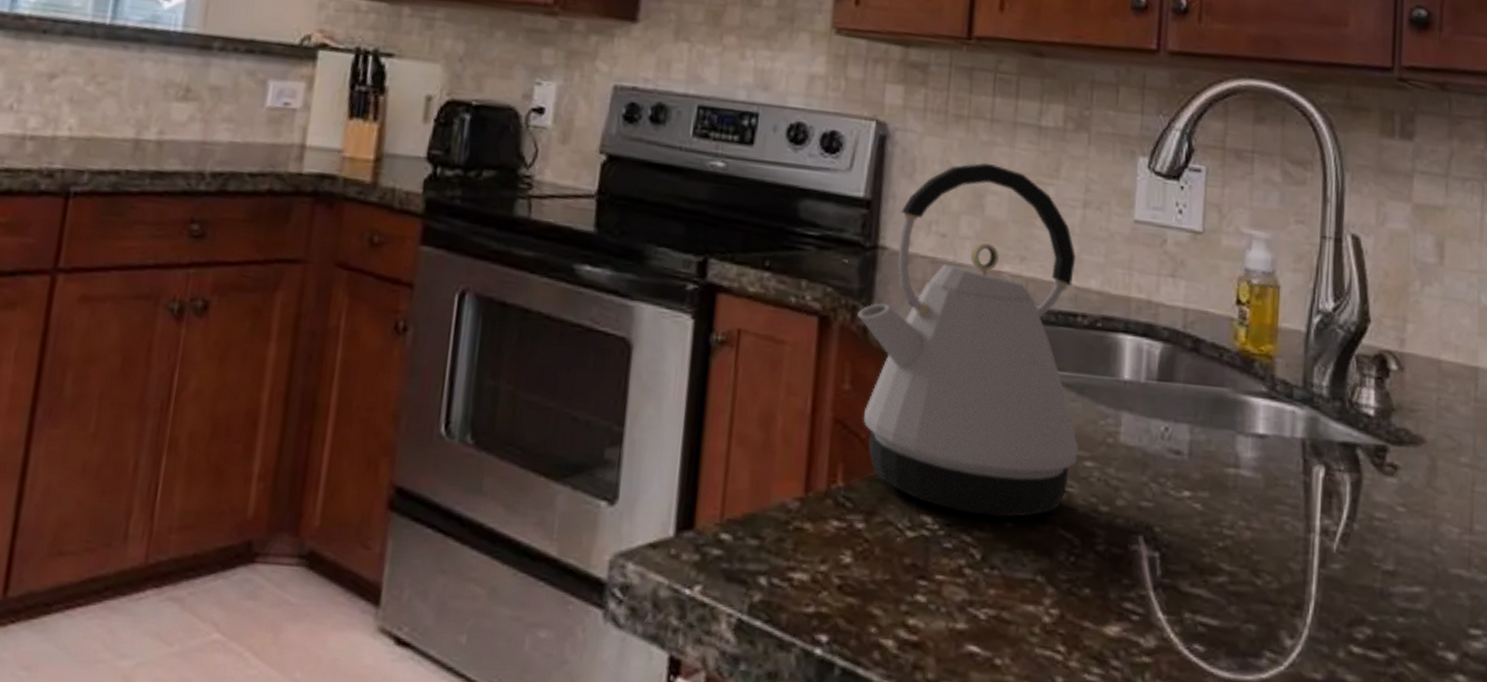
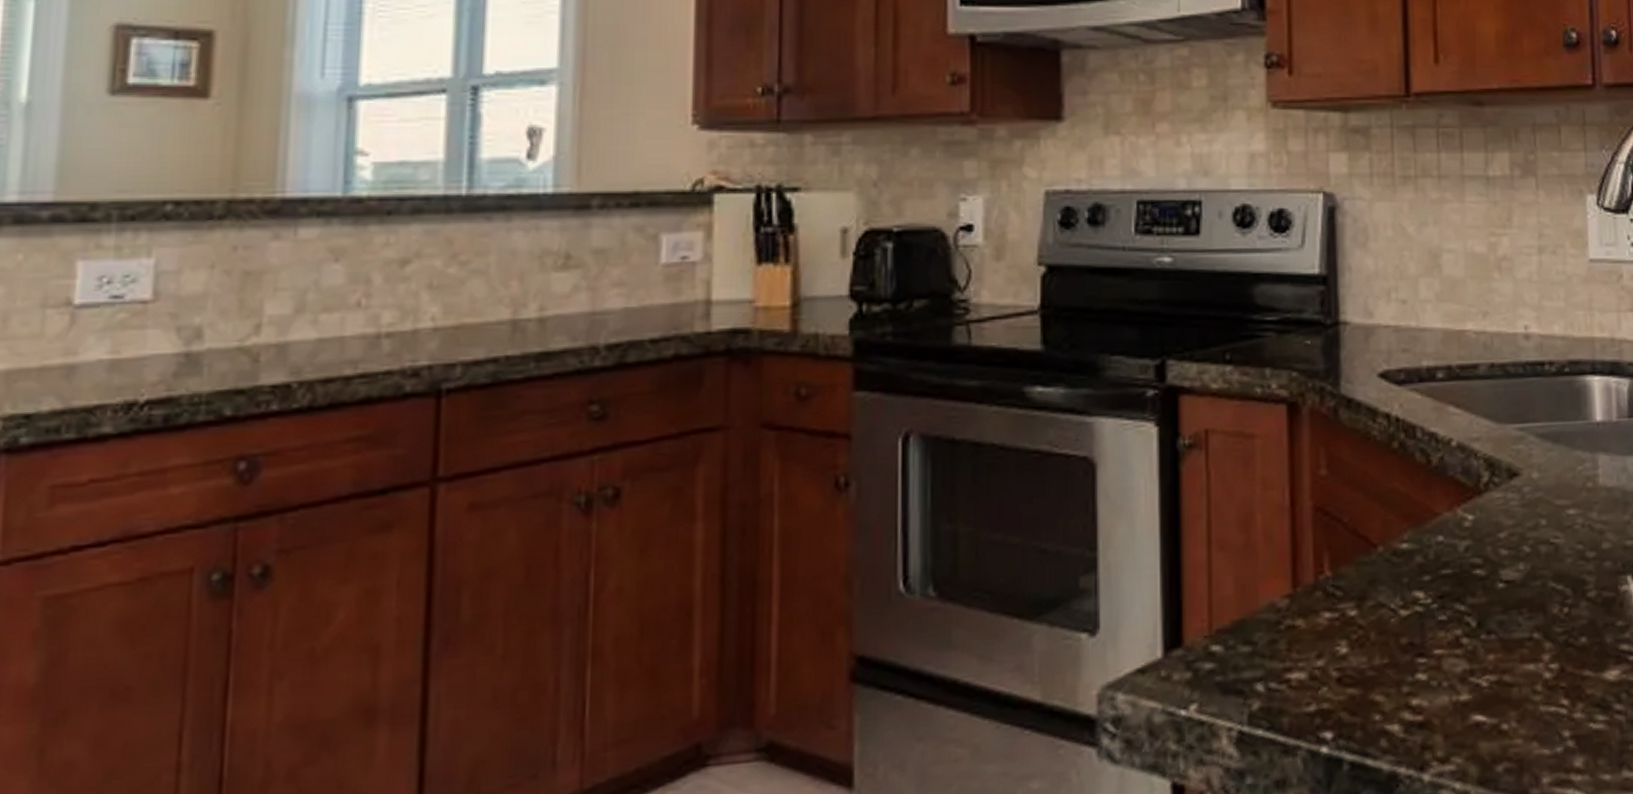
kettle: present [857,163,1080,519] -> none [1326,221,1561,583]

